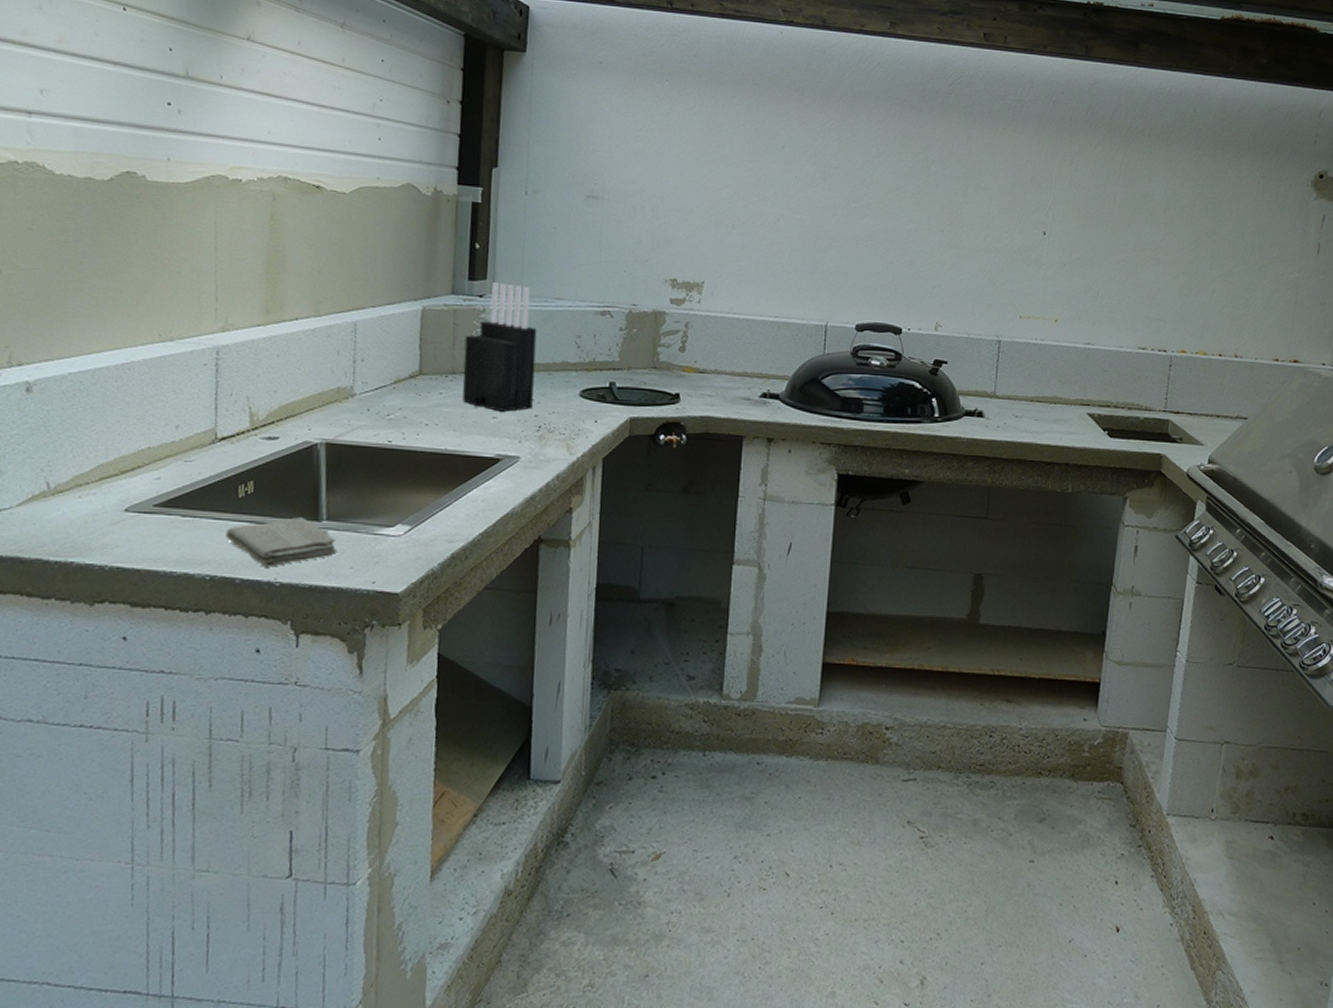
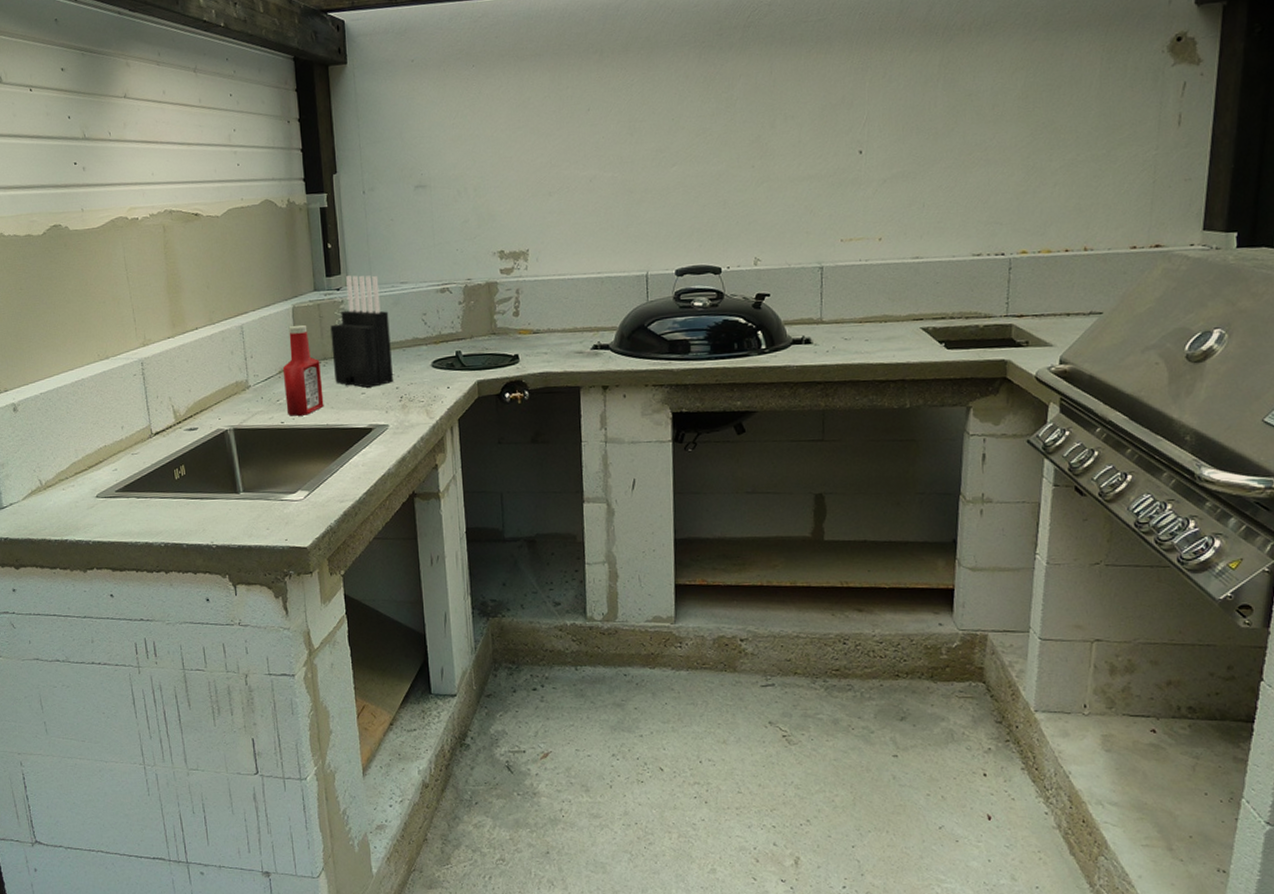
washcloth: present [226,517,337,567] -> none [170,491,255,533]
ketchup bottle: none [397,329,447,436] -> present [282,324,324,416]

